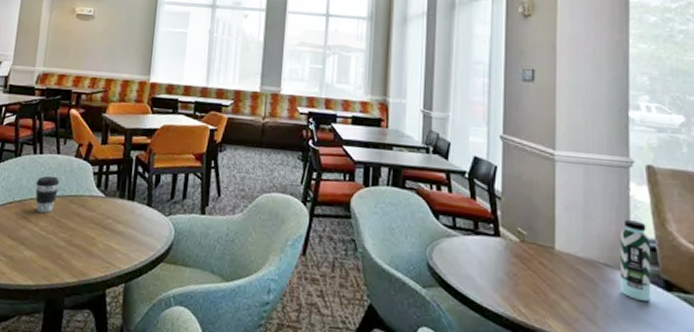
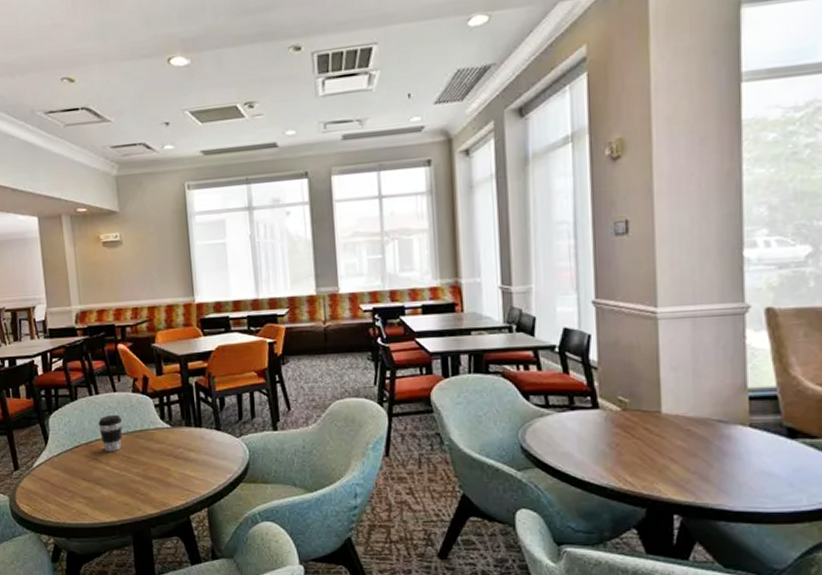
water bottle: present [620,219,651,301] -> none [736,369,773,452]

